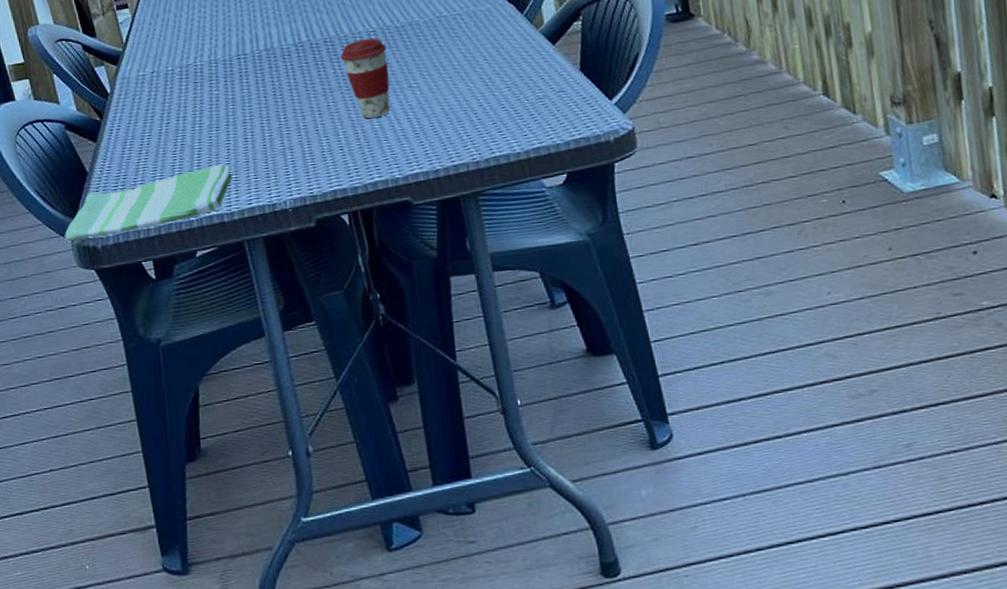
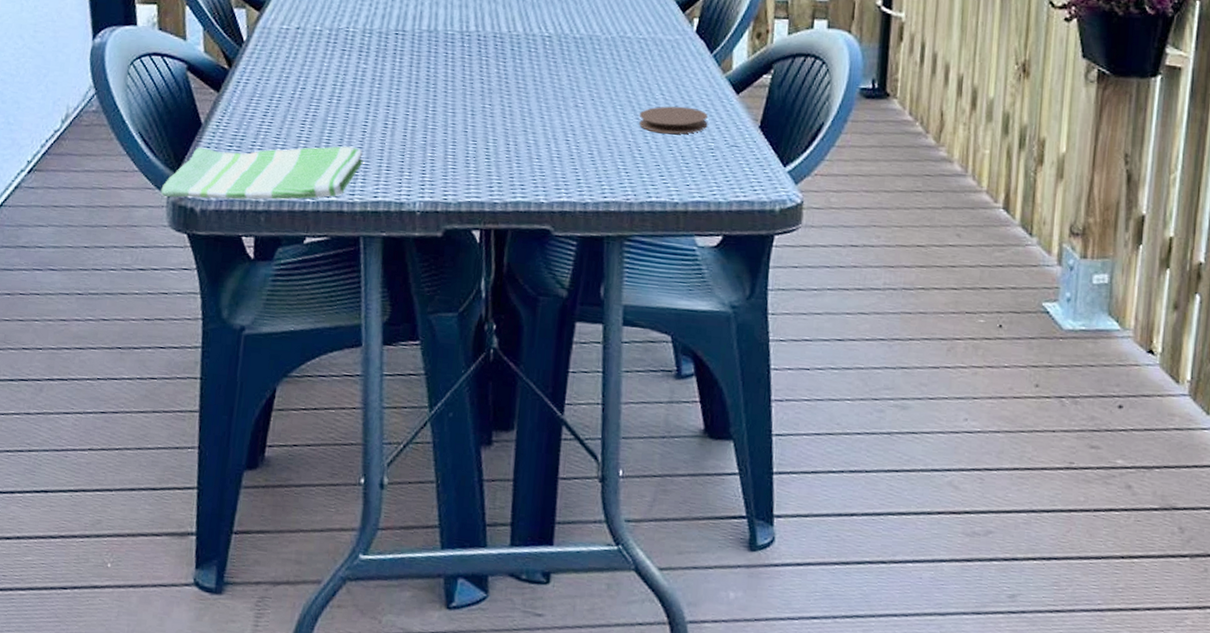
coffee cup: present [340,38,391,119] -> none [507,42,560,132]
coaster: none [468,65,533,95] -> present [639,106,708,134]

